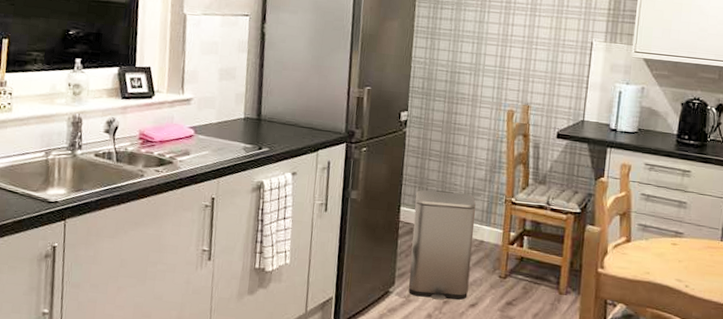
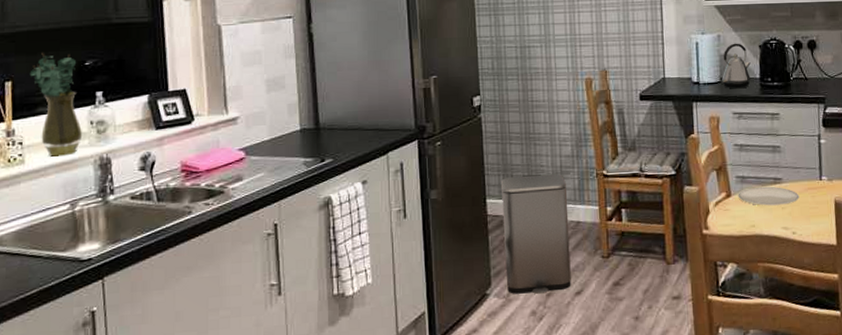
vase: none [23,17,62,111] -> present [29,52,83,157]
plate: none [637,236,698,260] -> present [738,186,799,207]
kettle: none [639,97,670,142] -> present [722,43,751,89]

